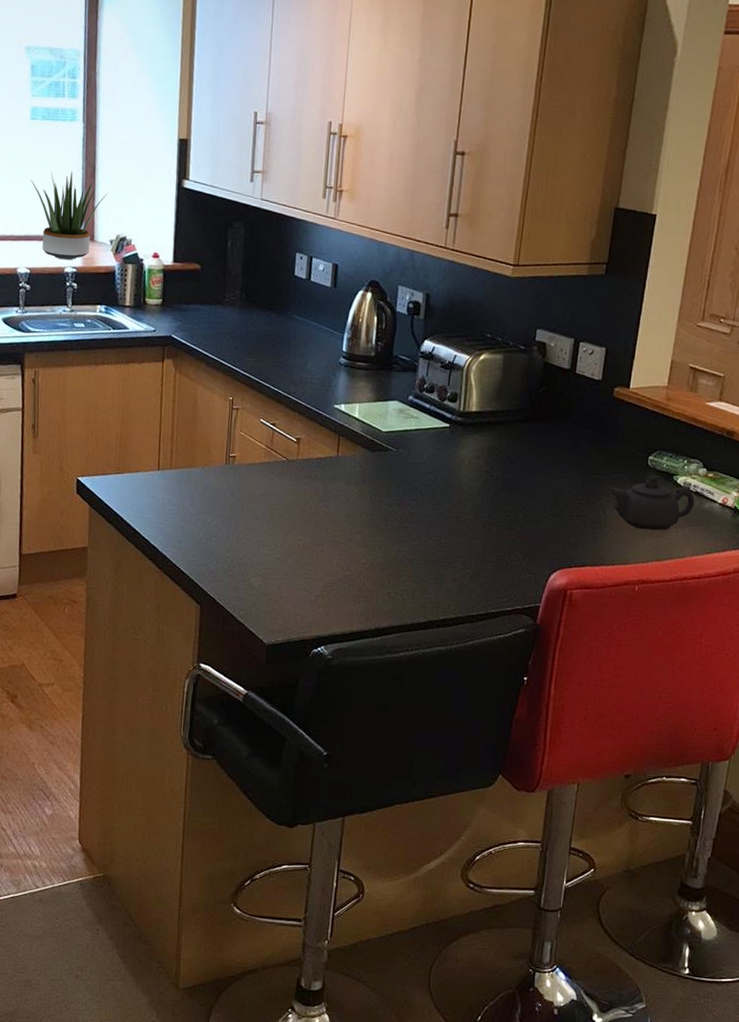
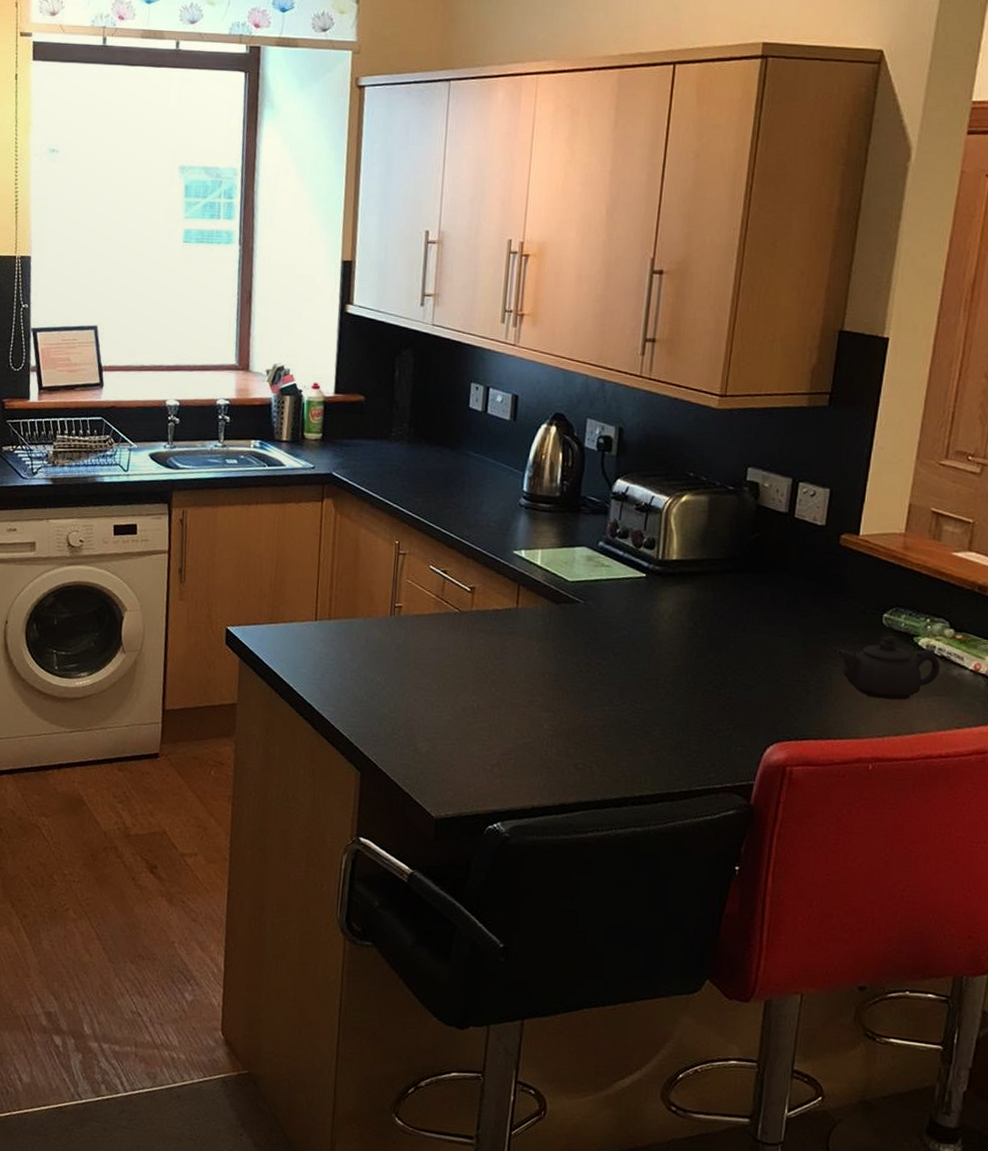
potted plant: present [31,171,108,260] -> none [182,297,265,392]

